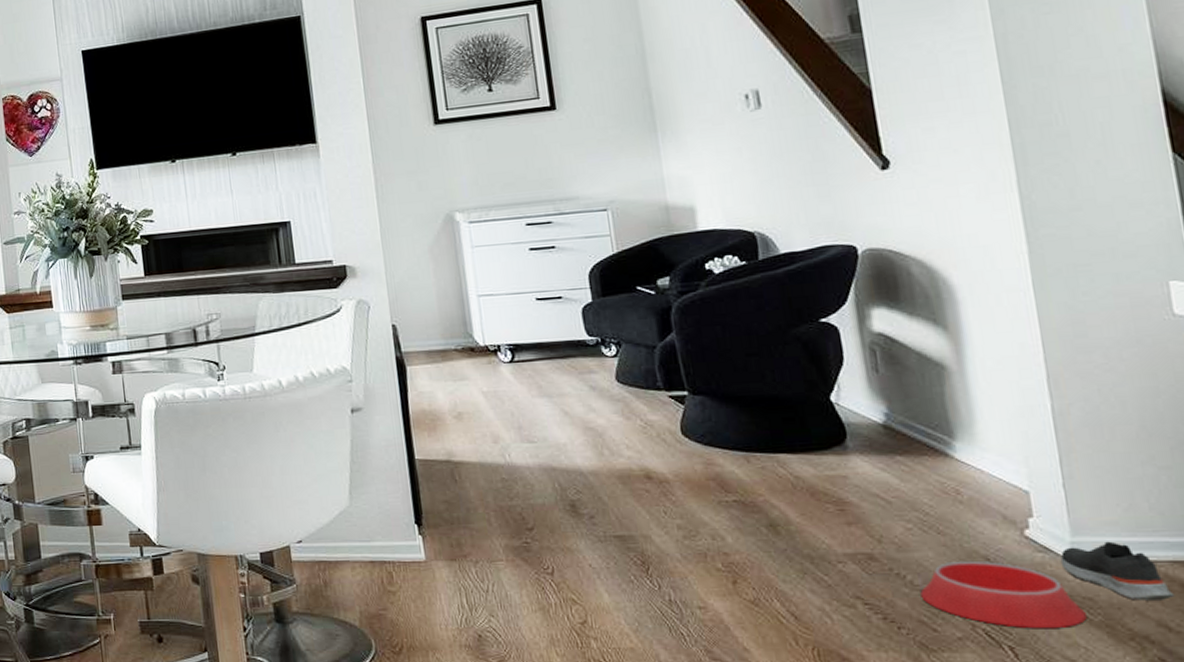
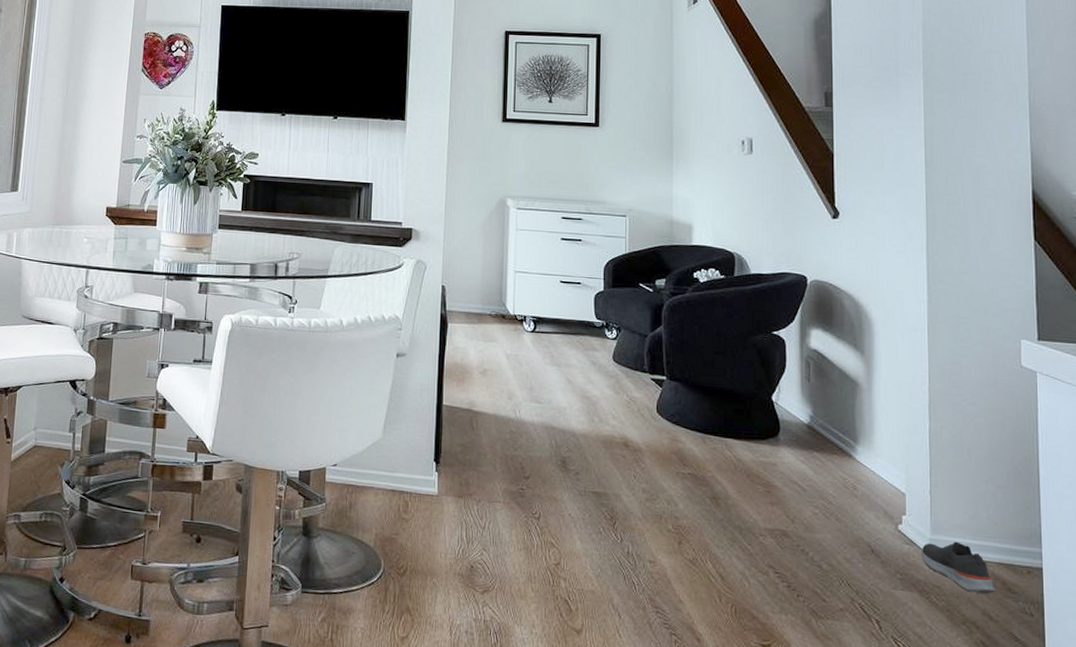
pet bowl: present [920,560,1087,629] -> none [817,544,934,609]

